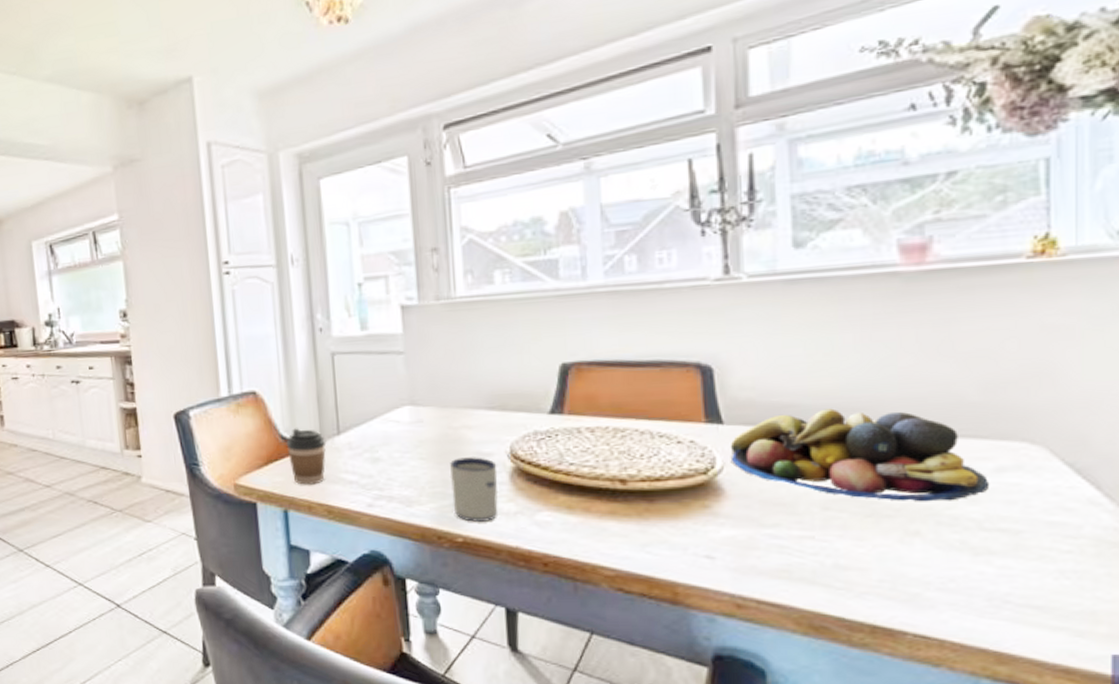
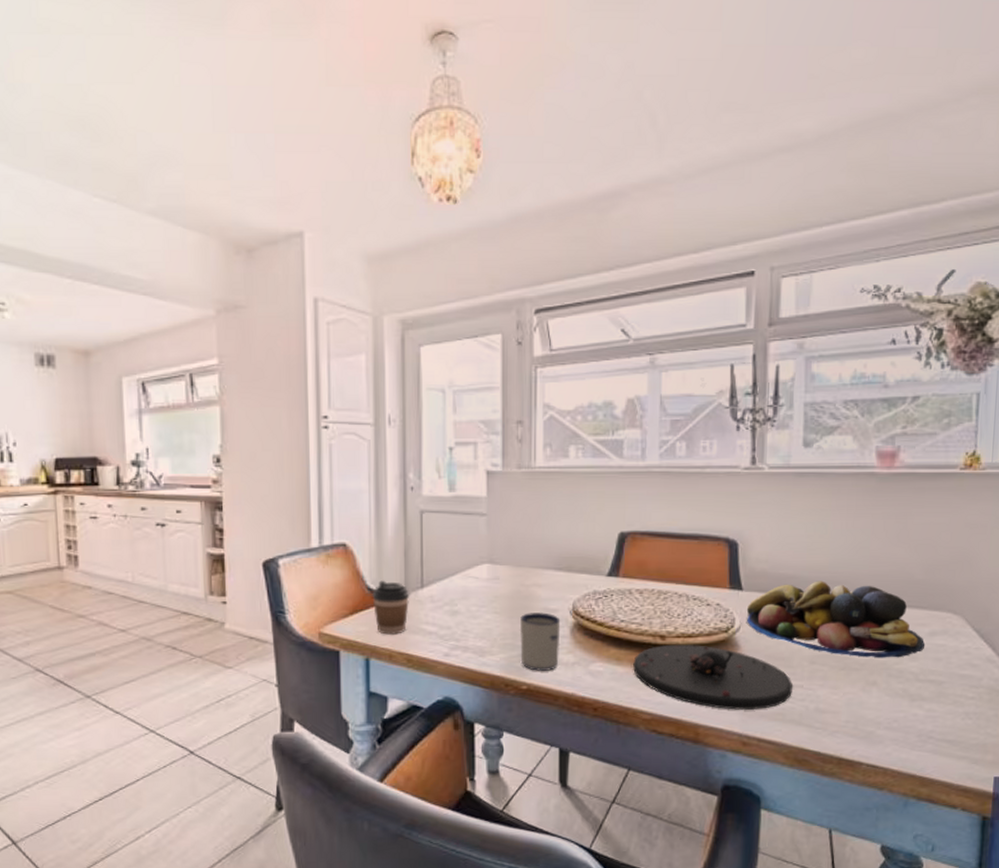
plate: none [588,489,801,566] -> present [633,644,794,710]

